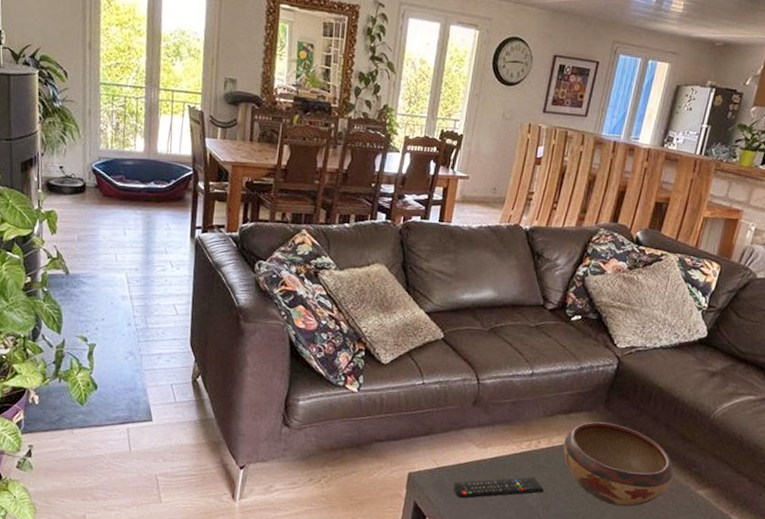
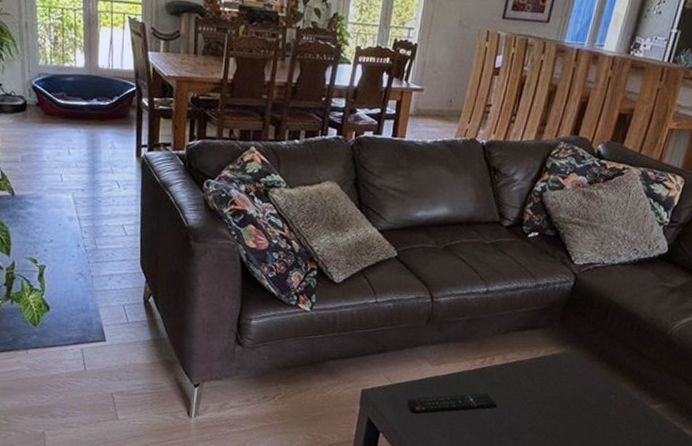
decorative bowl: present [563,422,674,507] -> none [517,338,629,422]

